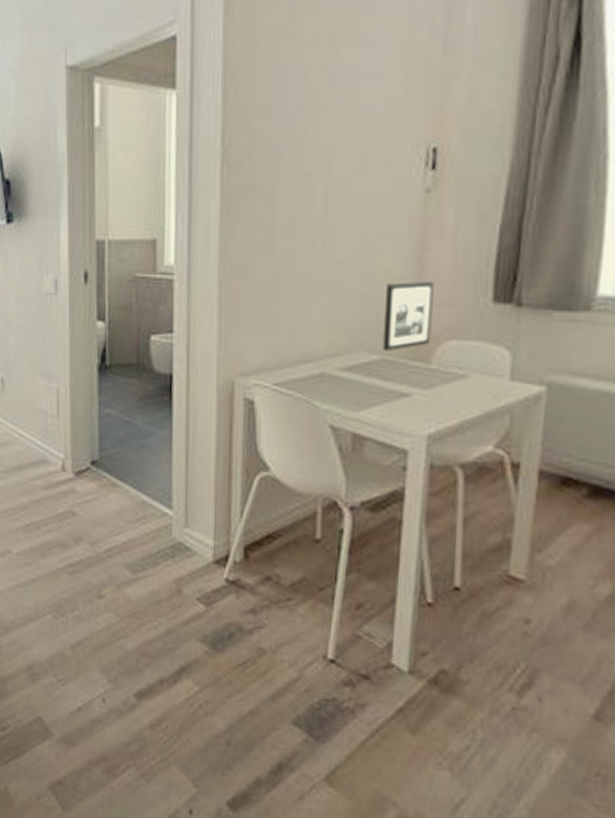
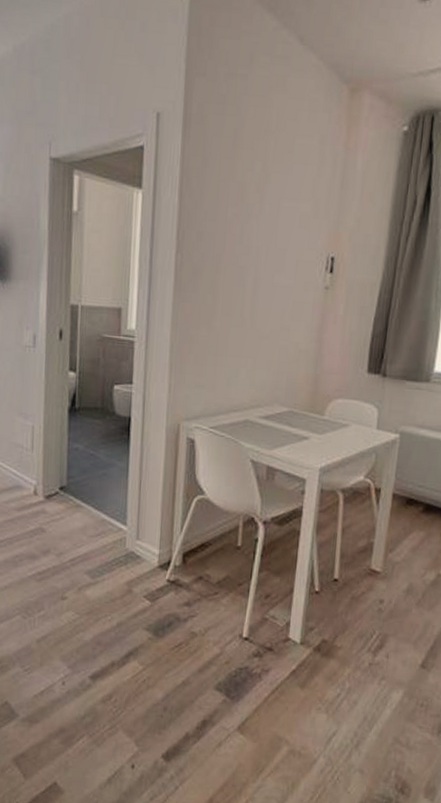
picture frame: present [382,282,434,351] -> none [290,354,328,405]

